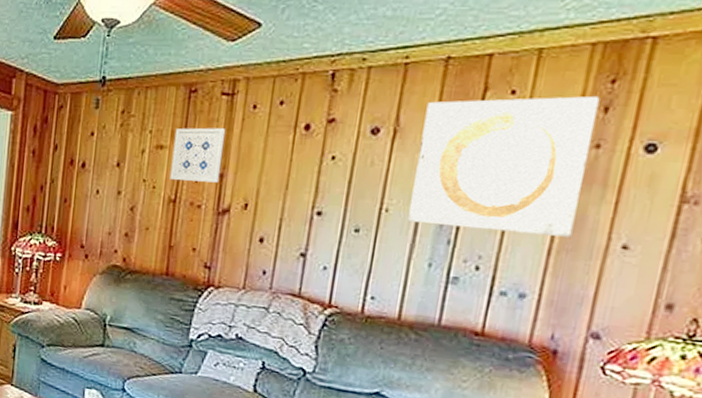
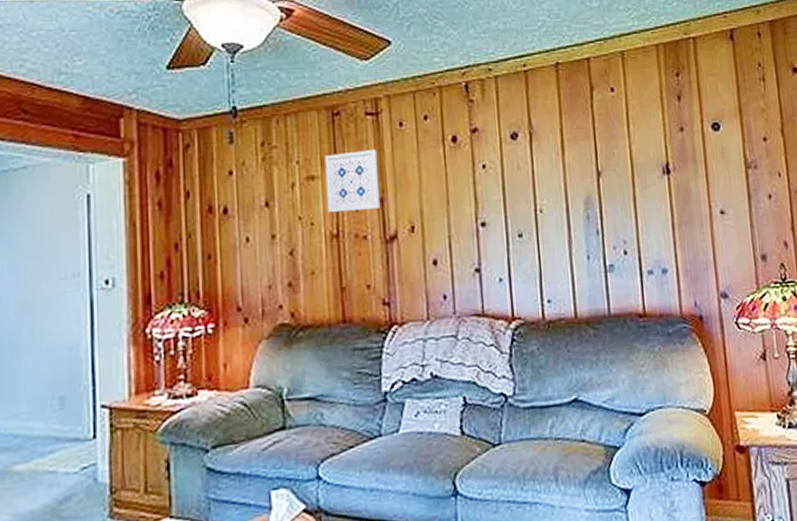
wall art: present [408,95,600,237] -> none [550,87,685,219]

